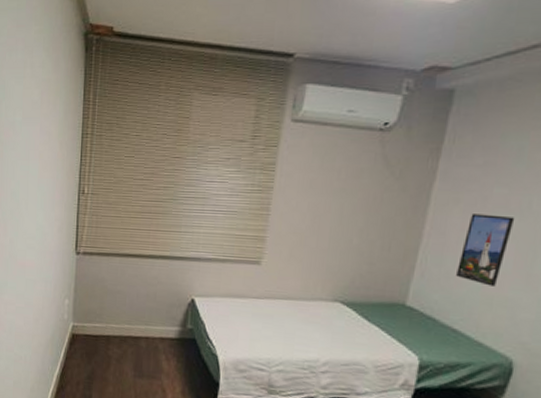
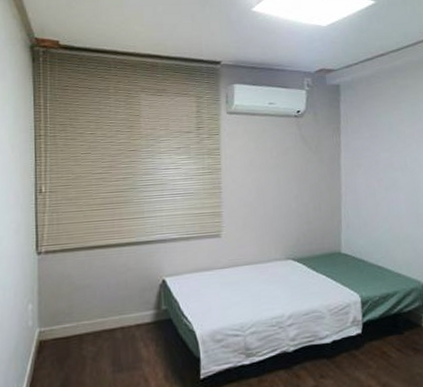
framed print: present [456,214,515,286] -> none [370,173,399,228]

